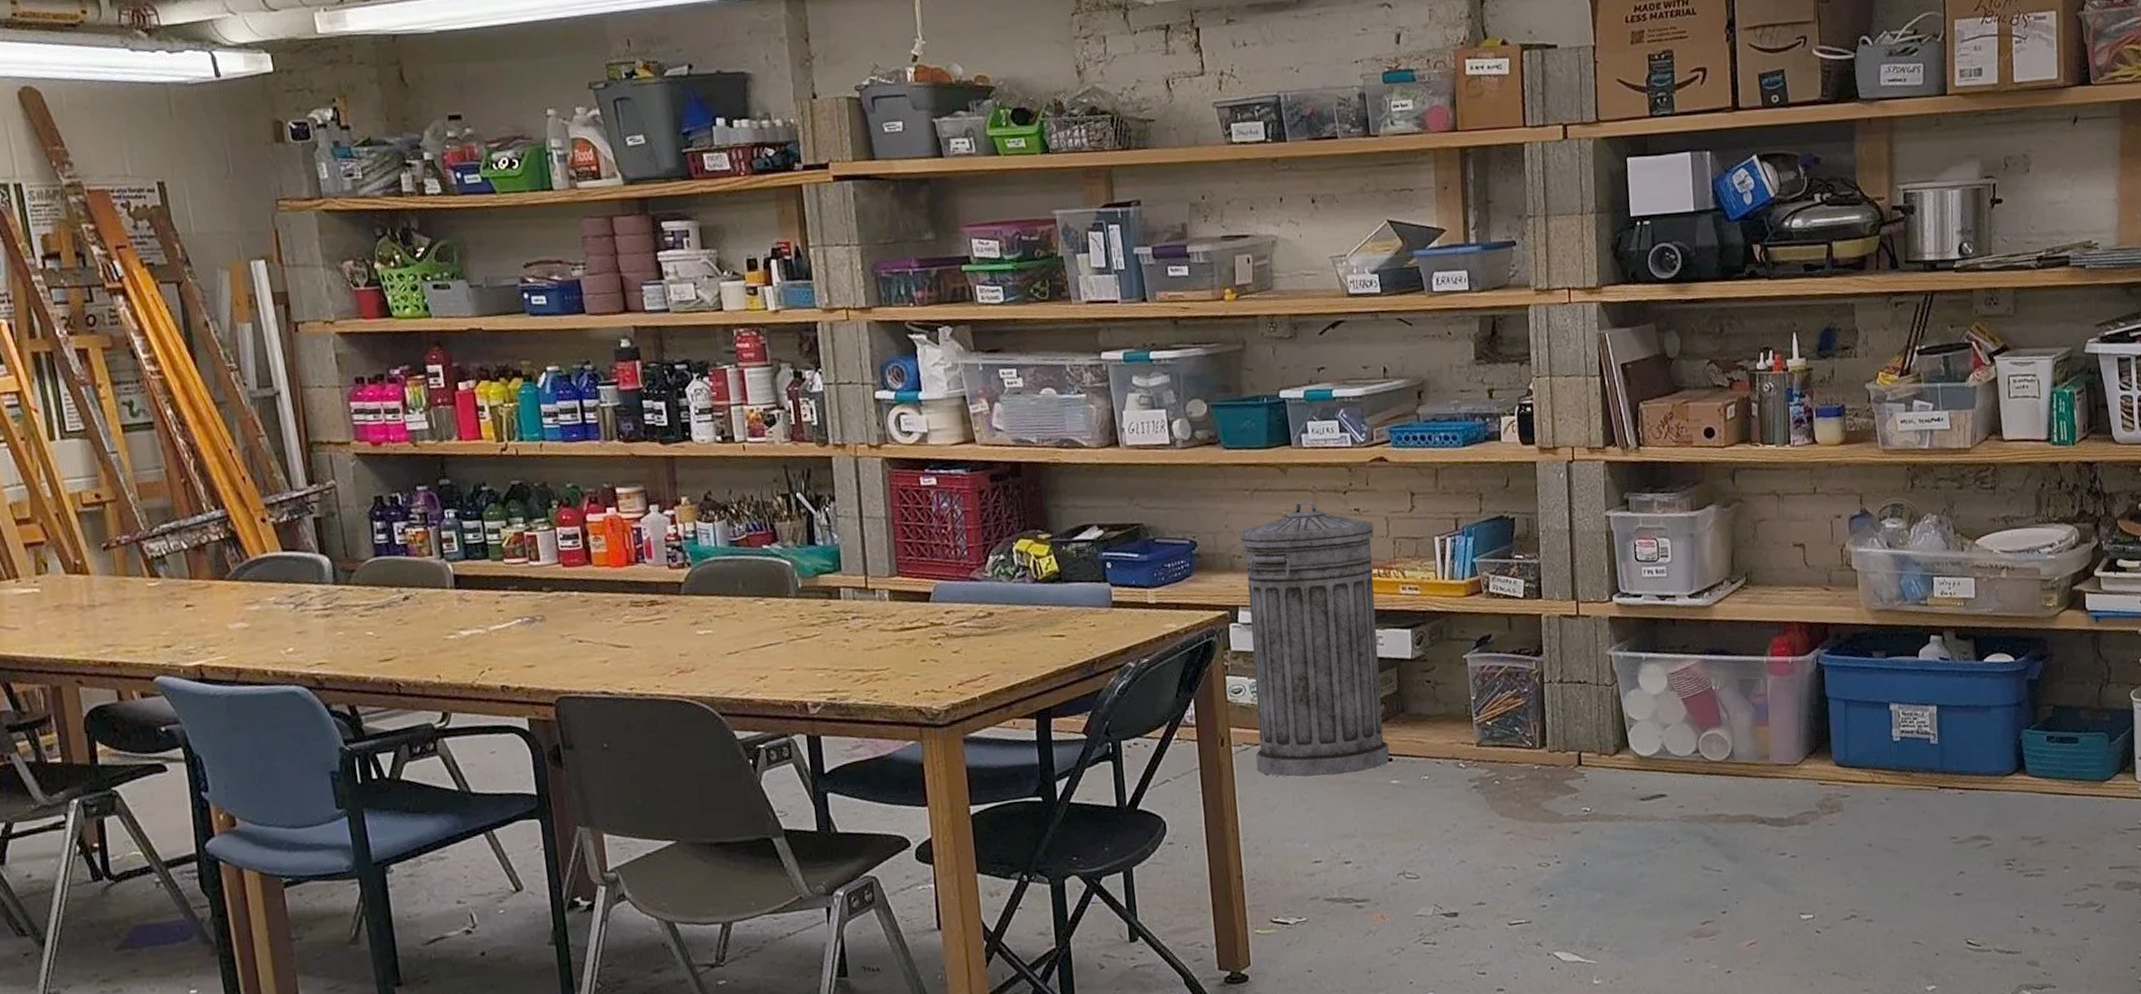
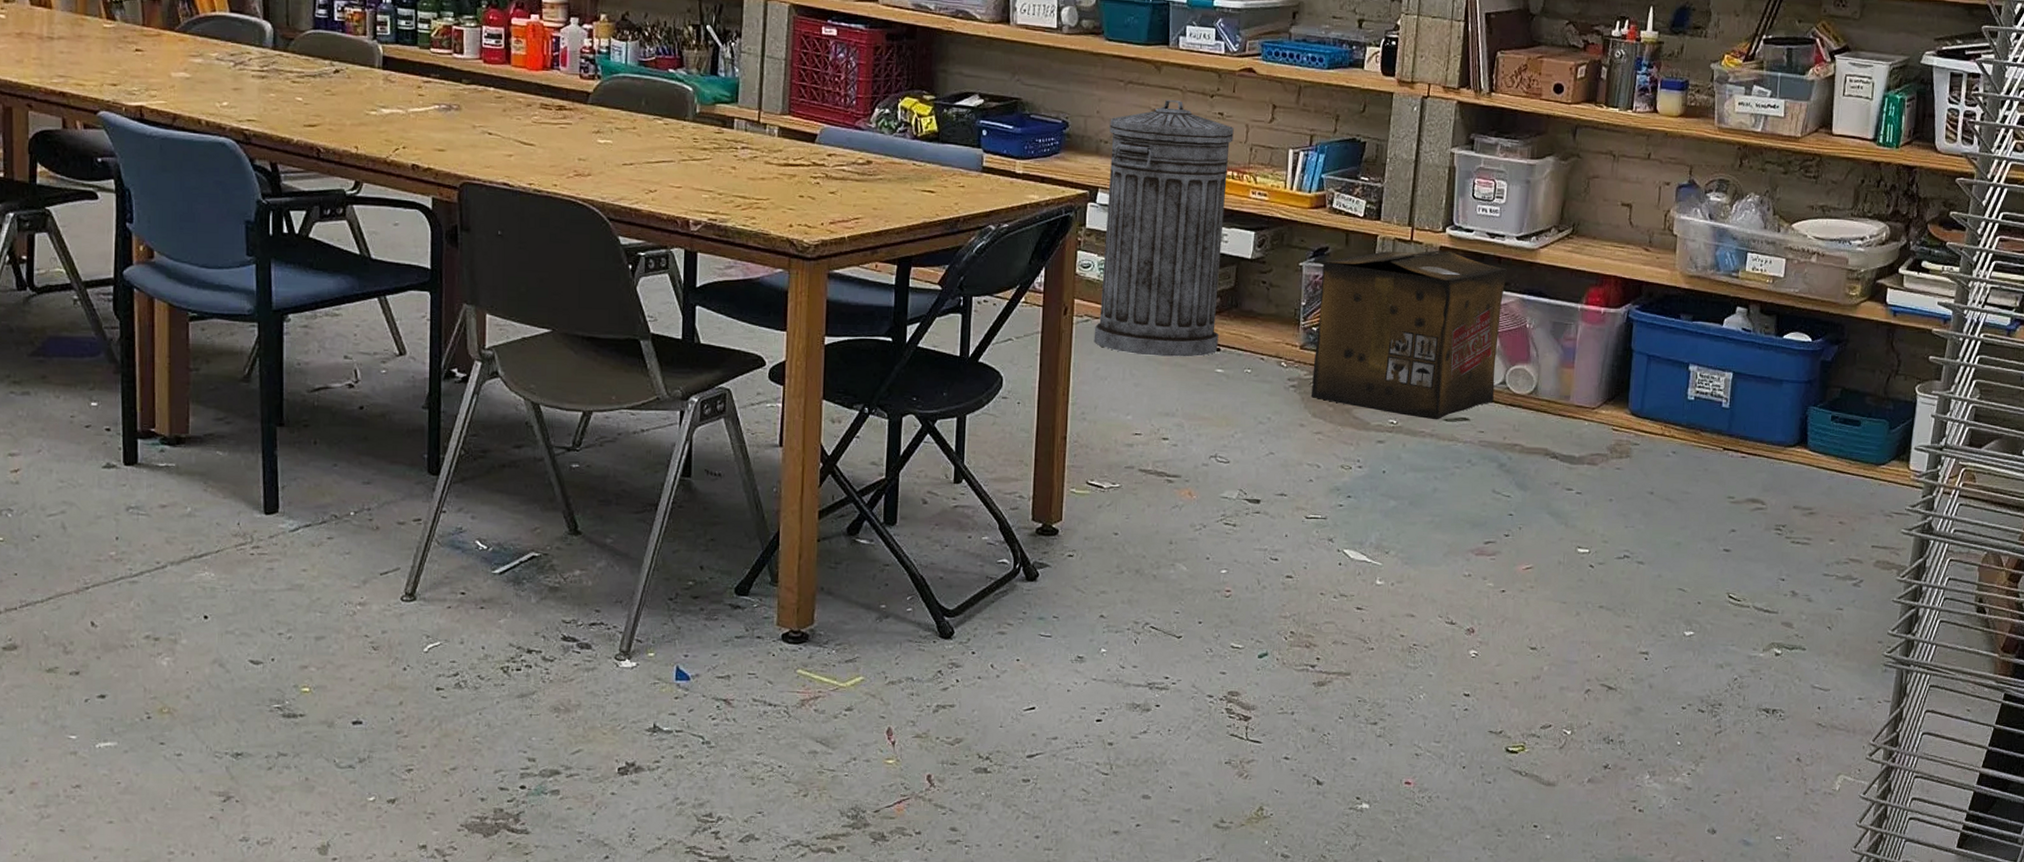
cardboard box: none [1488,620,1689,802] -> present [1312,250,1508,420]

